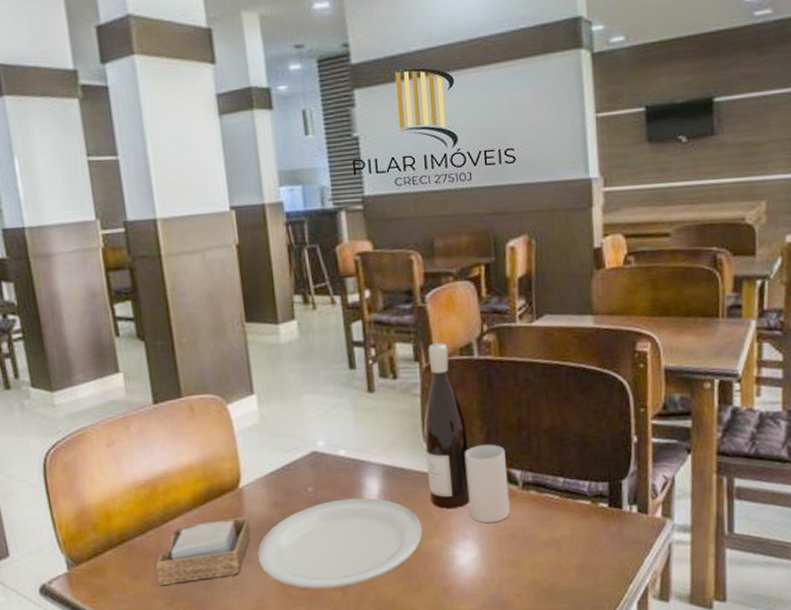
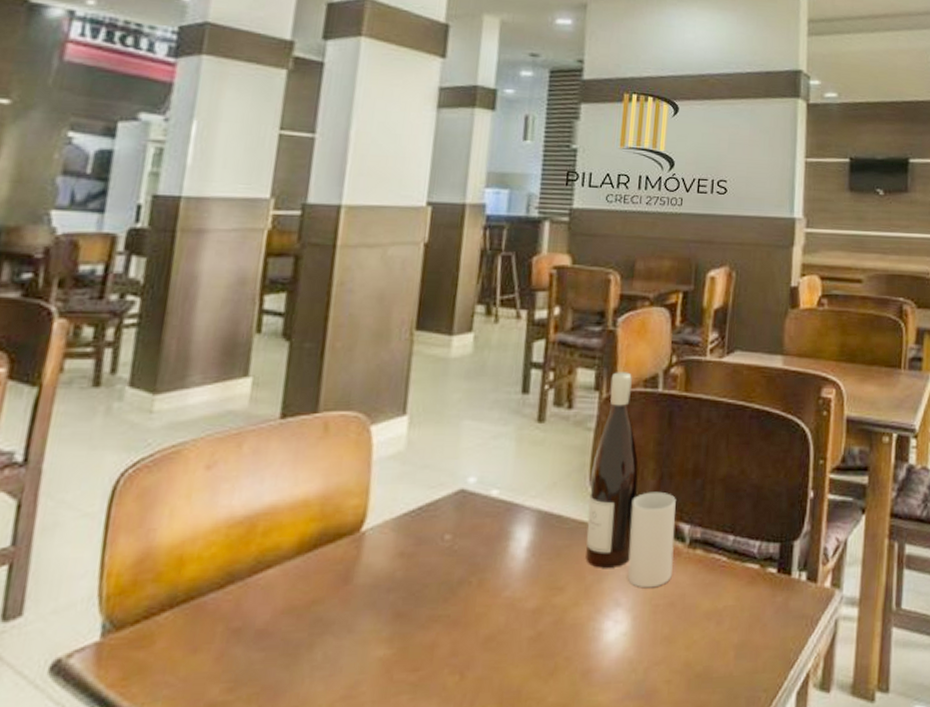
napkin holder: present [156,517,251,585] -> none [222,570,364,662]
plate: present [257,497,423,589] -> none [362,550,571,671]

